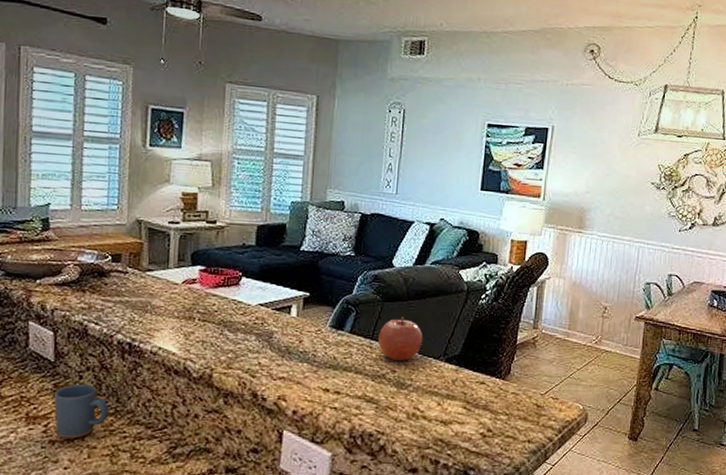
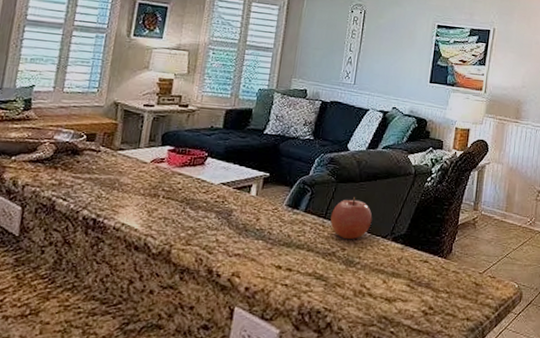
mug: present [54,383,109,438] -> none [11,258,67,314]

